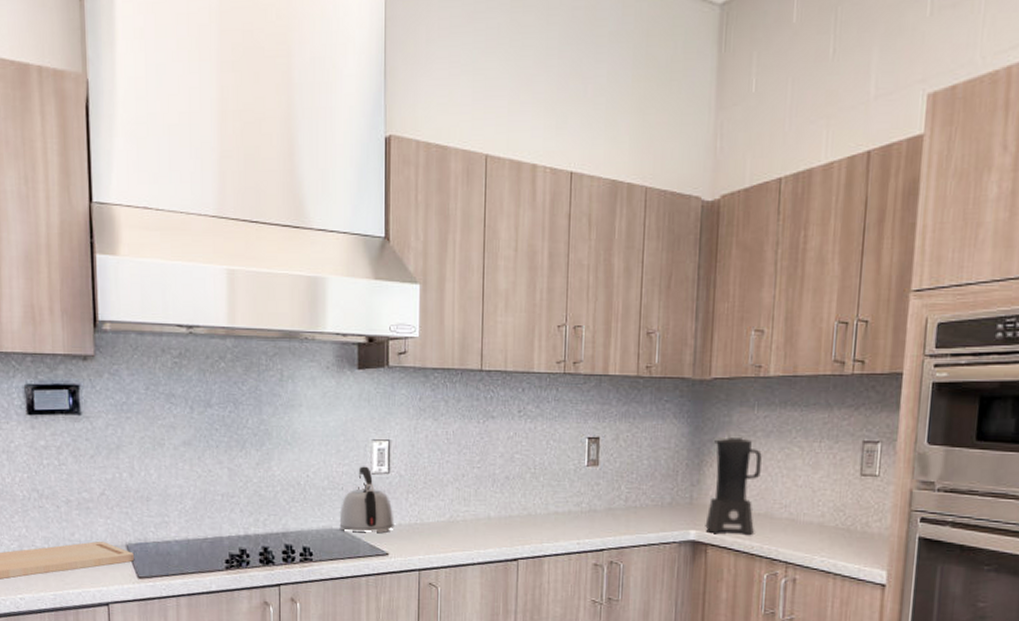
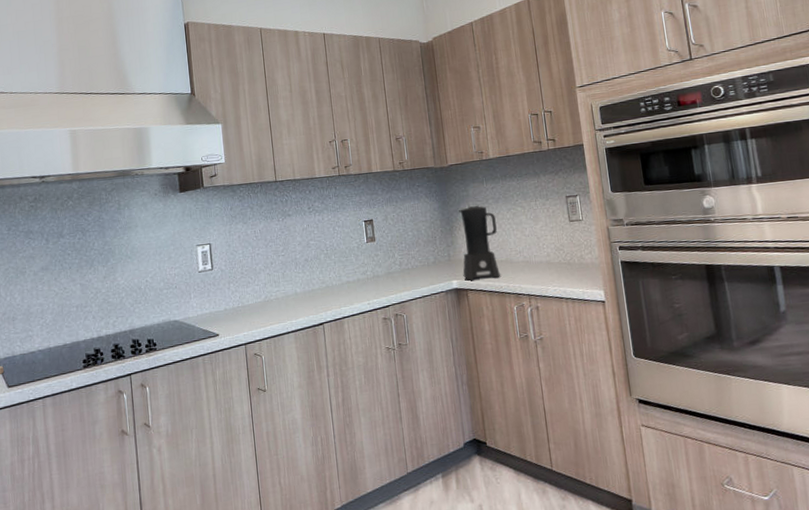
kettle: present [339,466,394,534] -> none [176,266,221,322]

